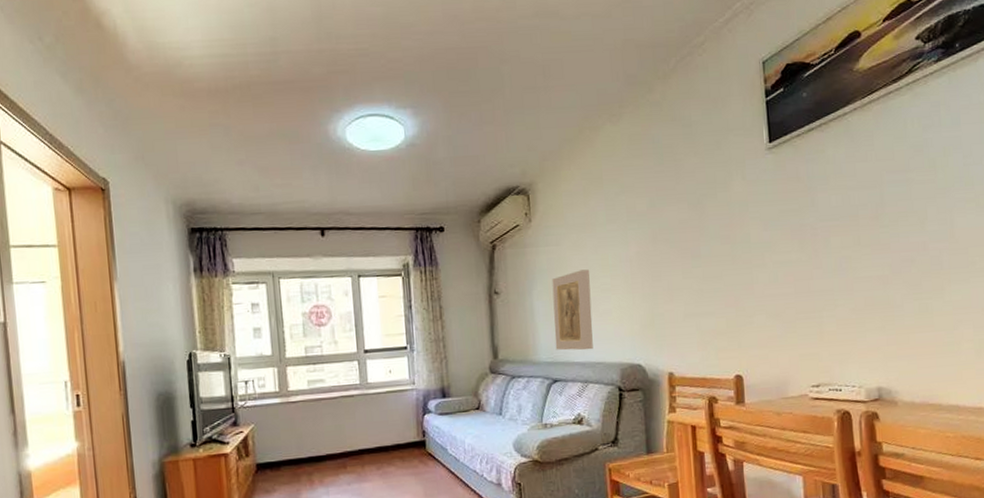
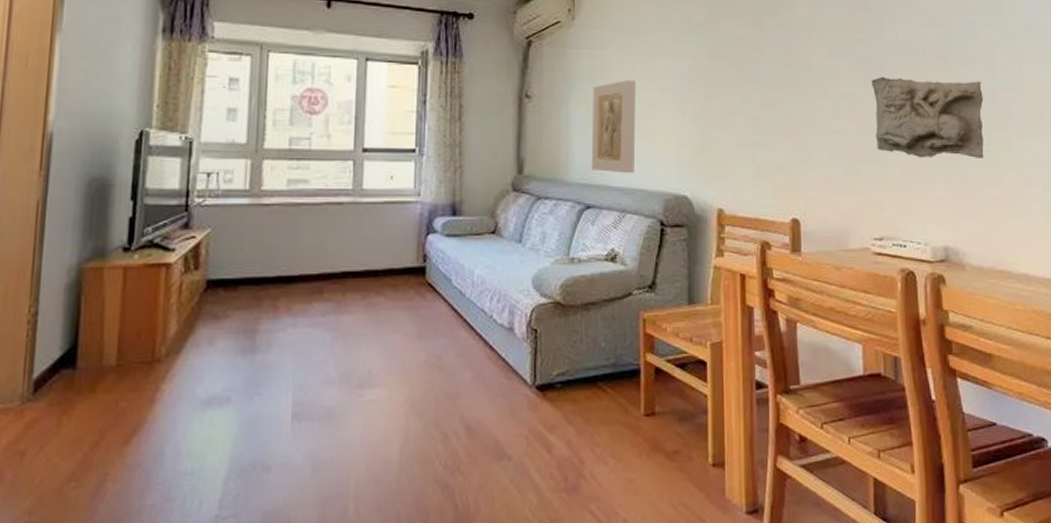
stone relief: none [806,235,916,312] -> present [872,76,984,159]

